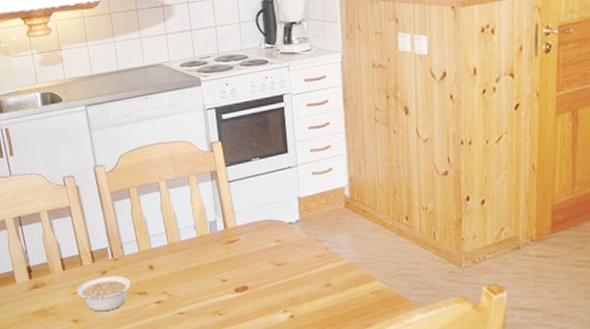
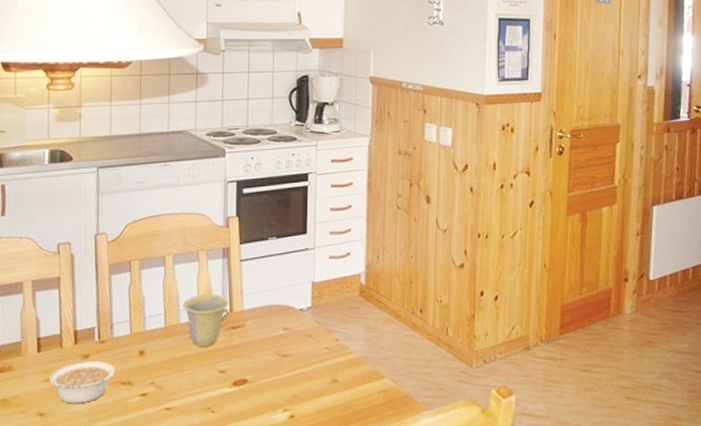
cup: none [180,213,225,260] -> present [182,294,230,347]

